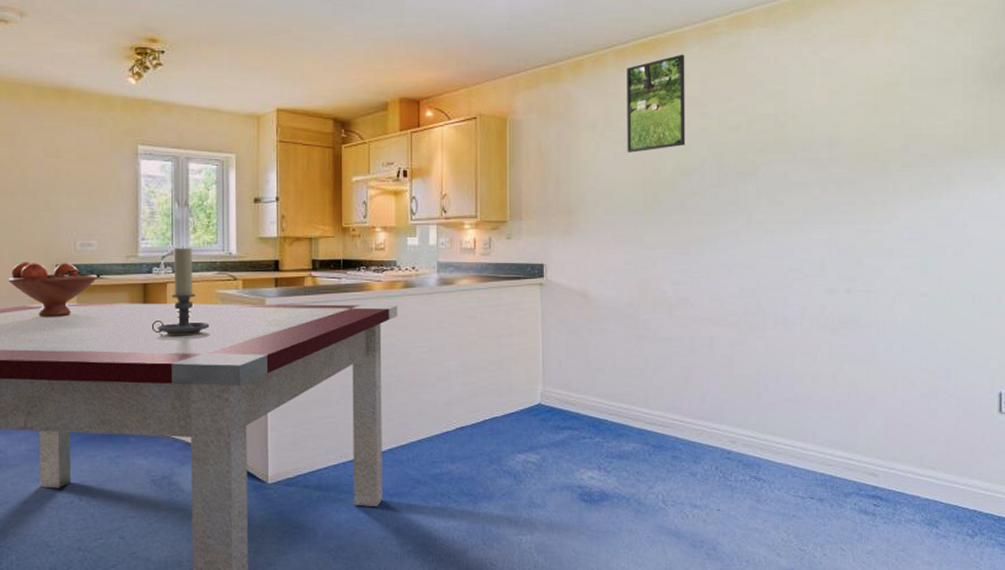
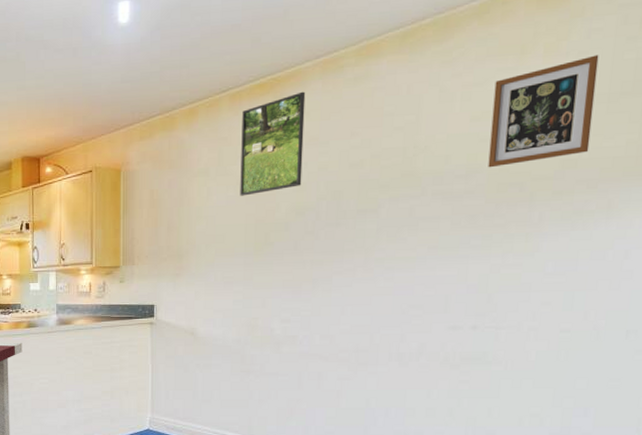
picture frame: none [847,44,927,138] -> present [488,55,599,168]

